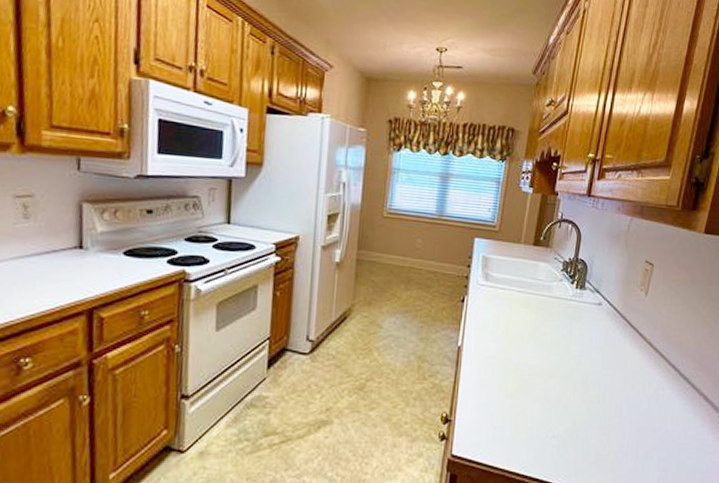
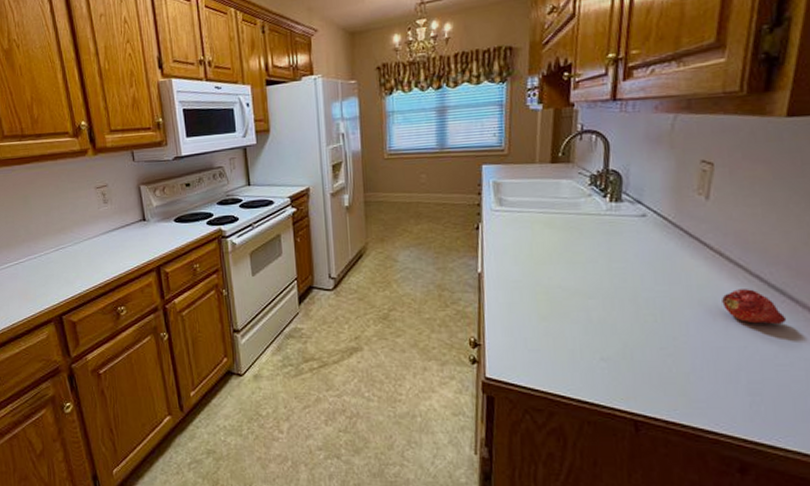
fruit: none [648,376,689,409] -> present [722,289,787,325]

